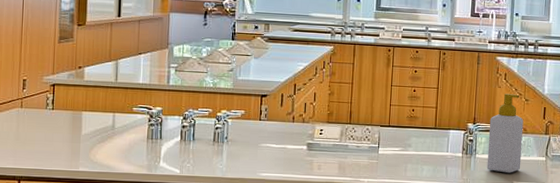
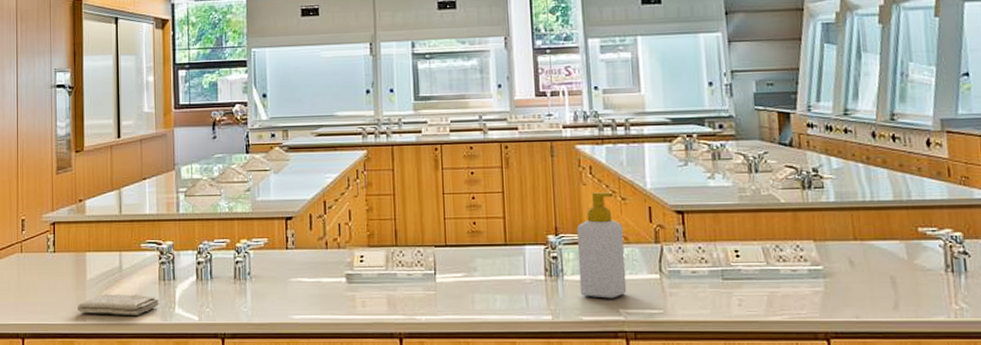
washcloth: none [71,147,146,166] -> present [77,293,159,315]

